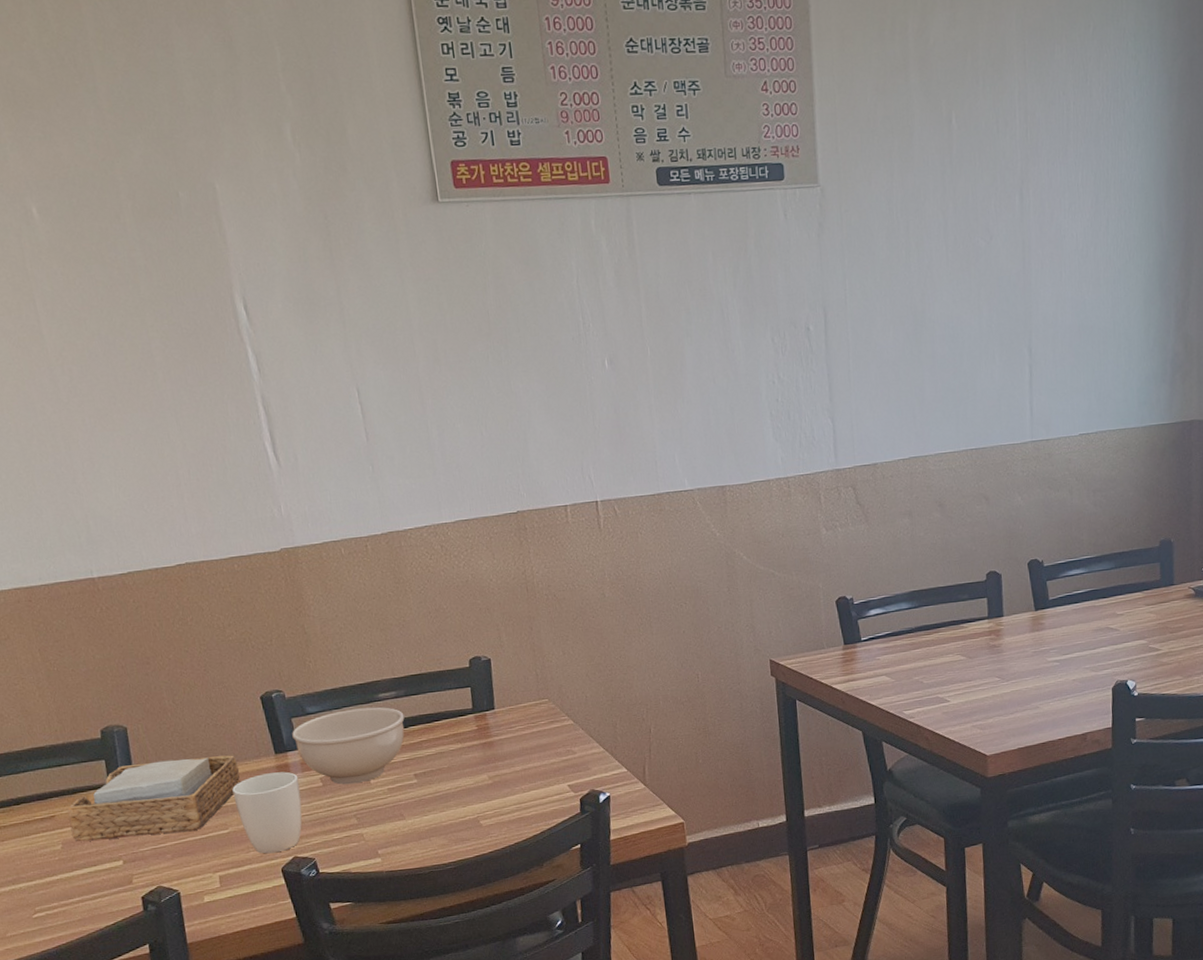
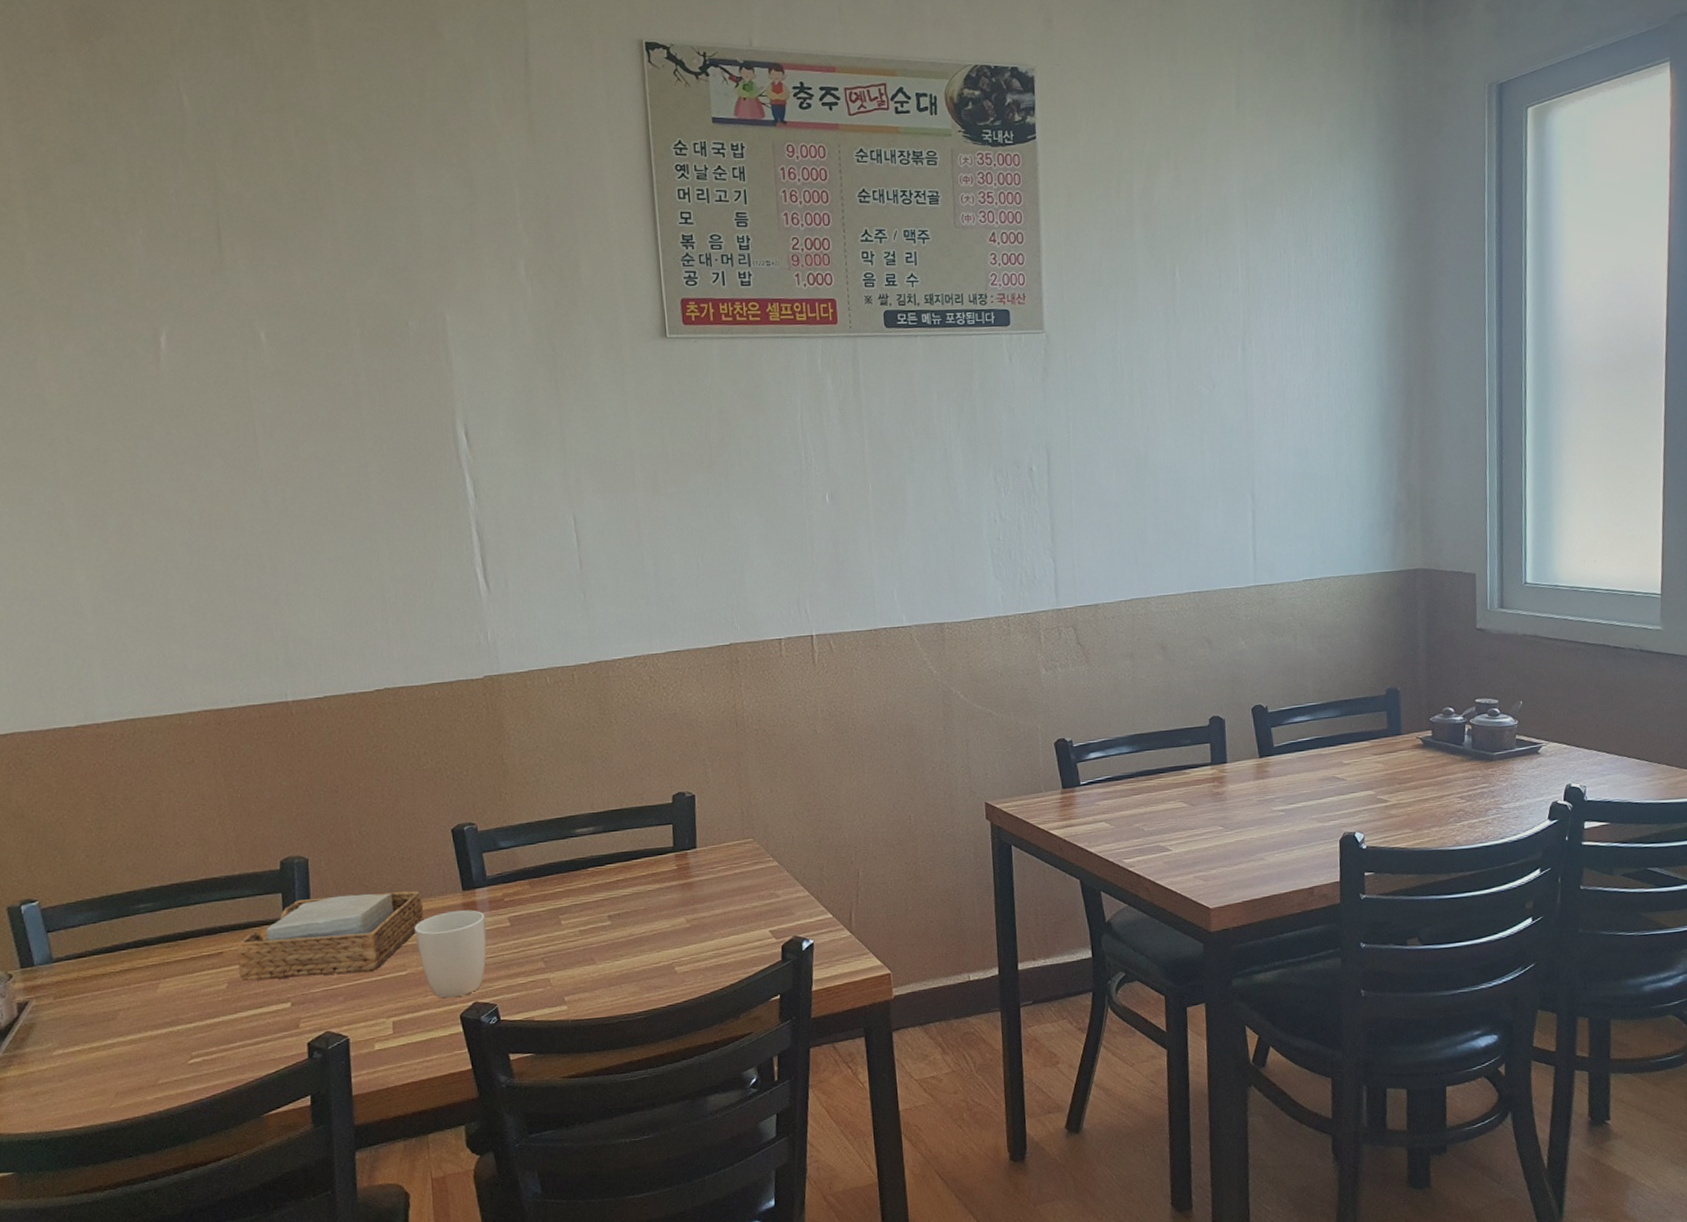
soup bowl: present [292,707,405,785] -> none [482,843,602,925]

